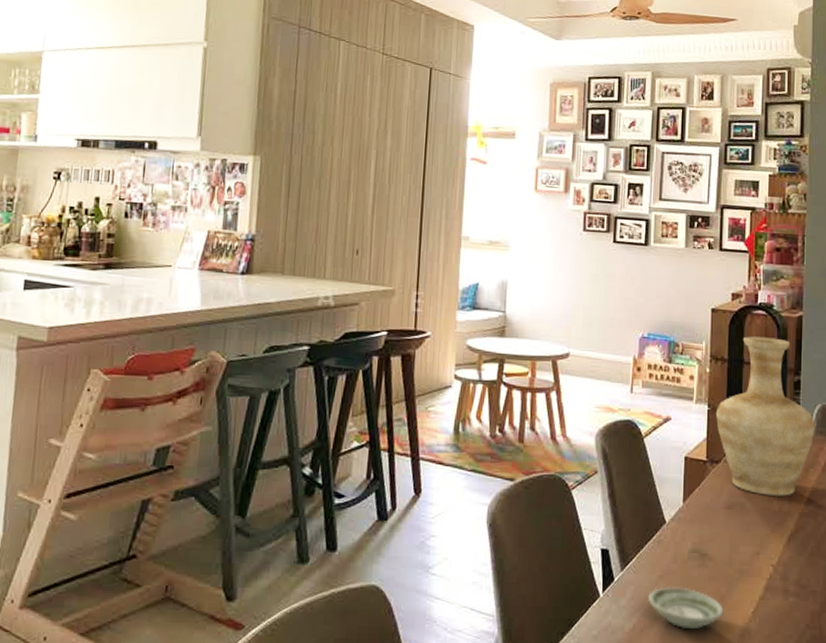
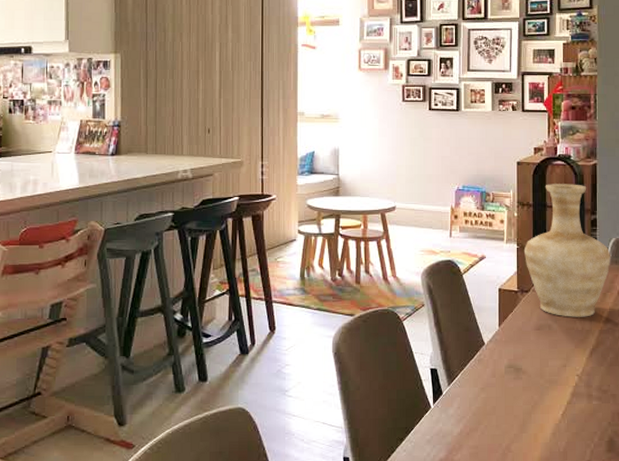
saucer: present [648,586,724,629] -> none [472,397,537,431]

